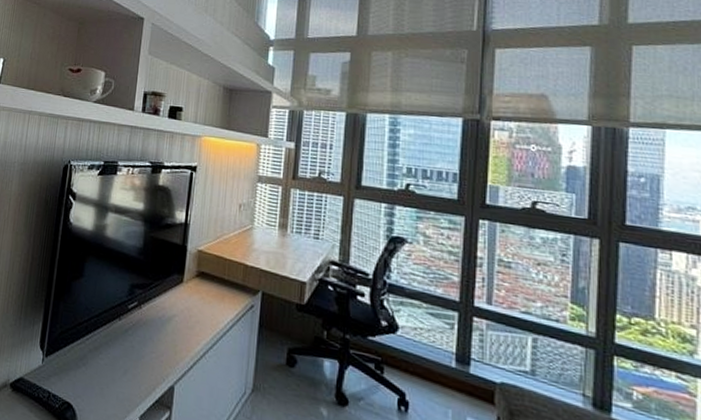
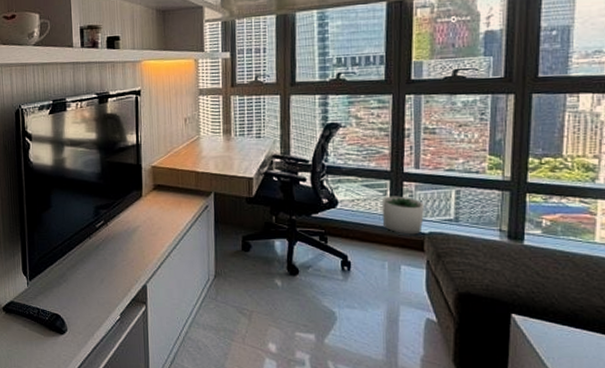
planter: none [447,330,495,383] -> present [382,196,424,235]

